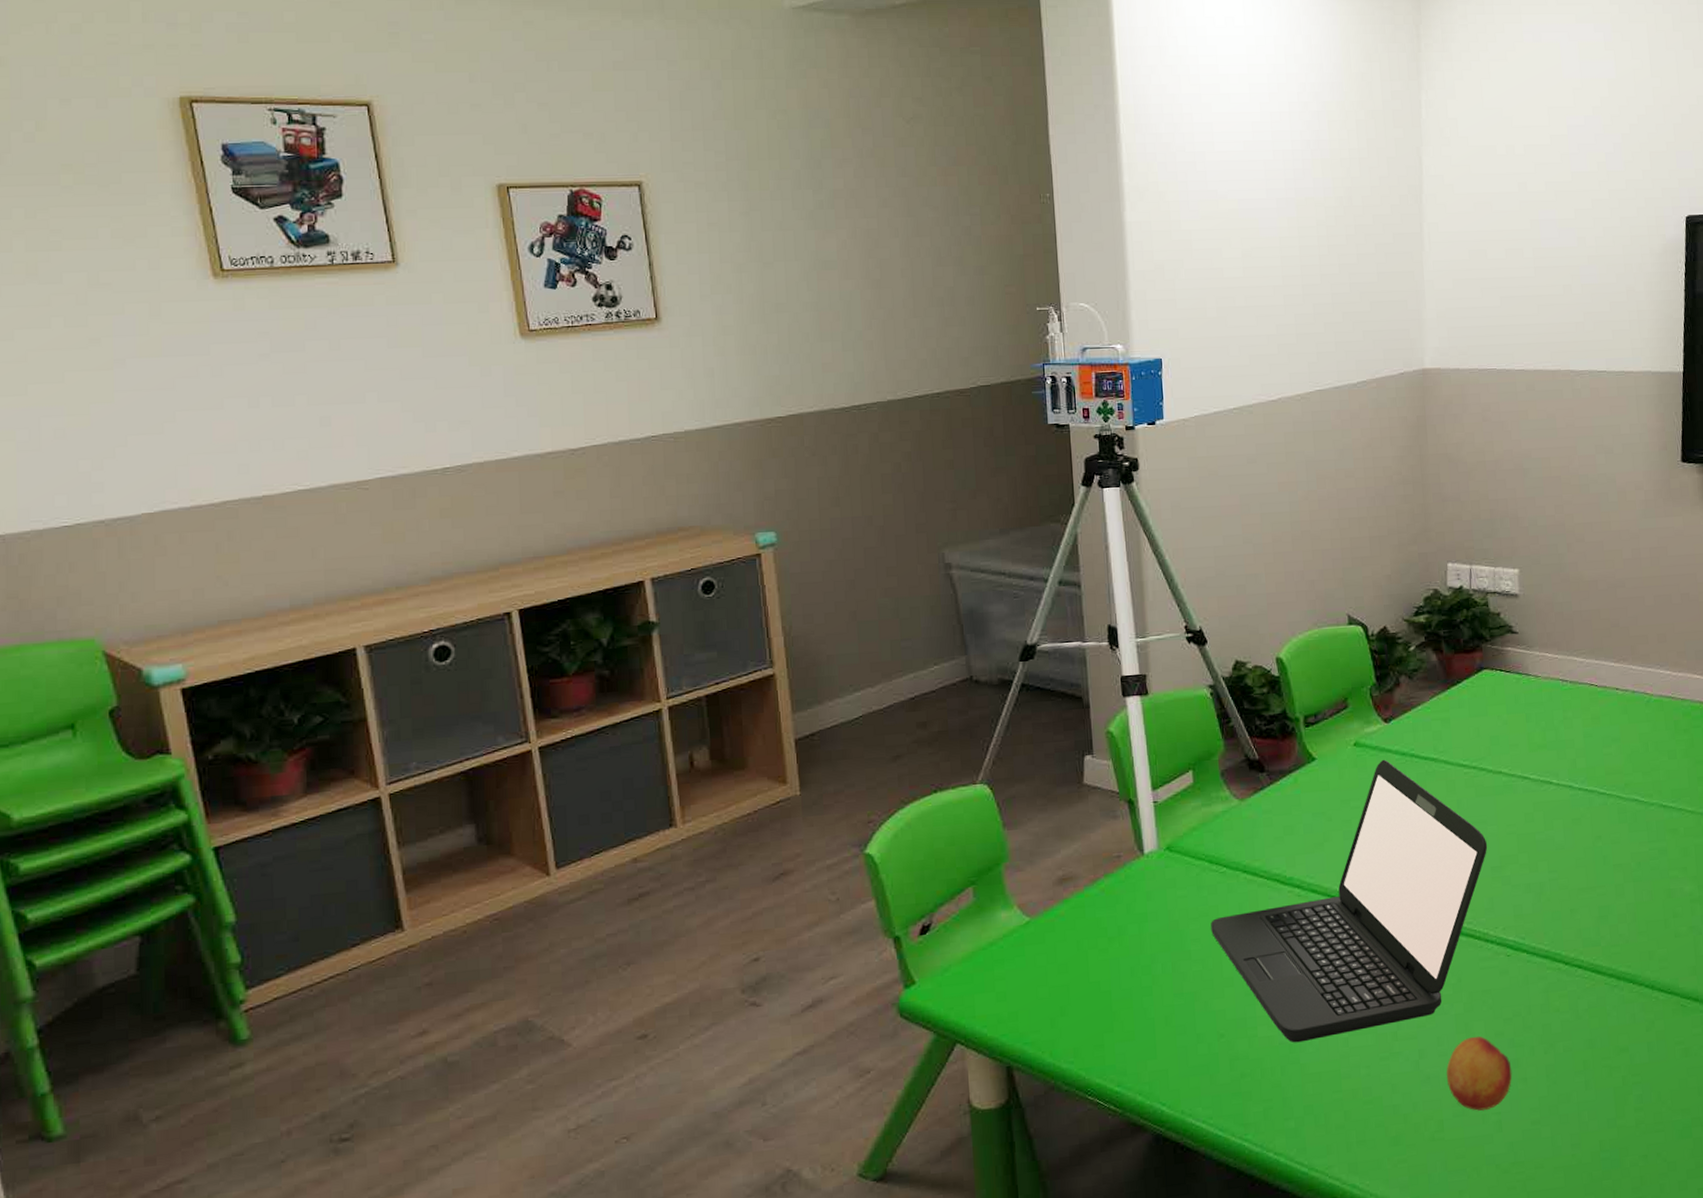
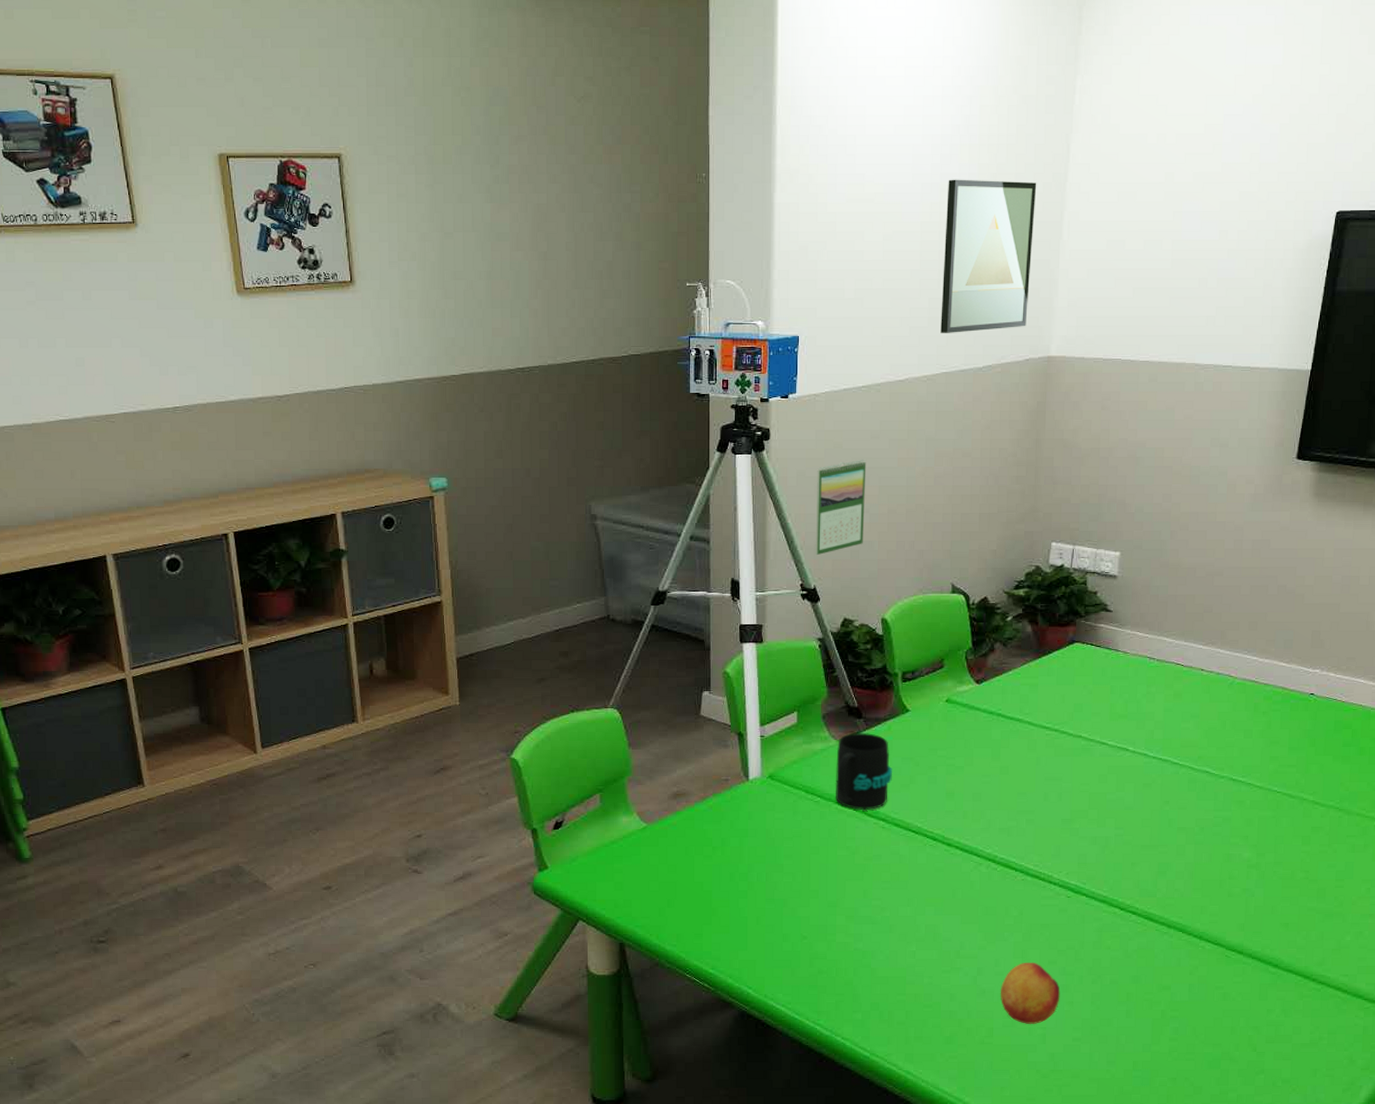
calendar: none [1193,486,1249,593] -> present [815,460,867,555]
laptop: present [1211,759,1488,1043] -> none [803,716,1061,950]
mug: none [1239,788,1304,878] -> present [835,732,892,810]
wall art: none [1303,193,1398,350] -> present [940,179,1037,333]

